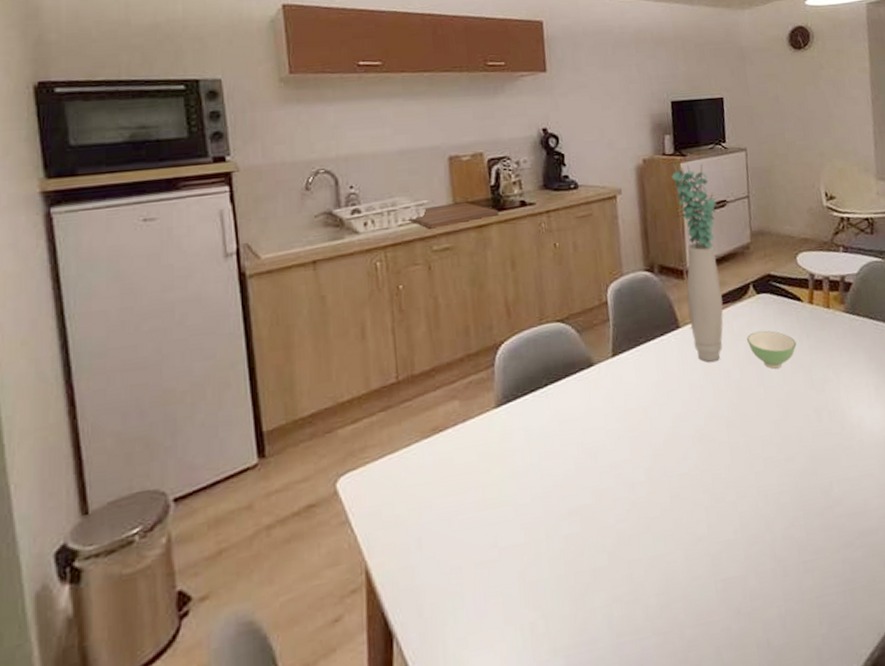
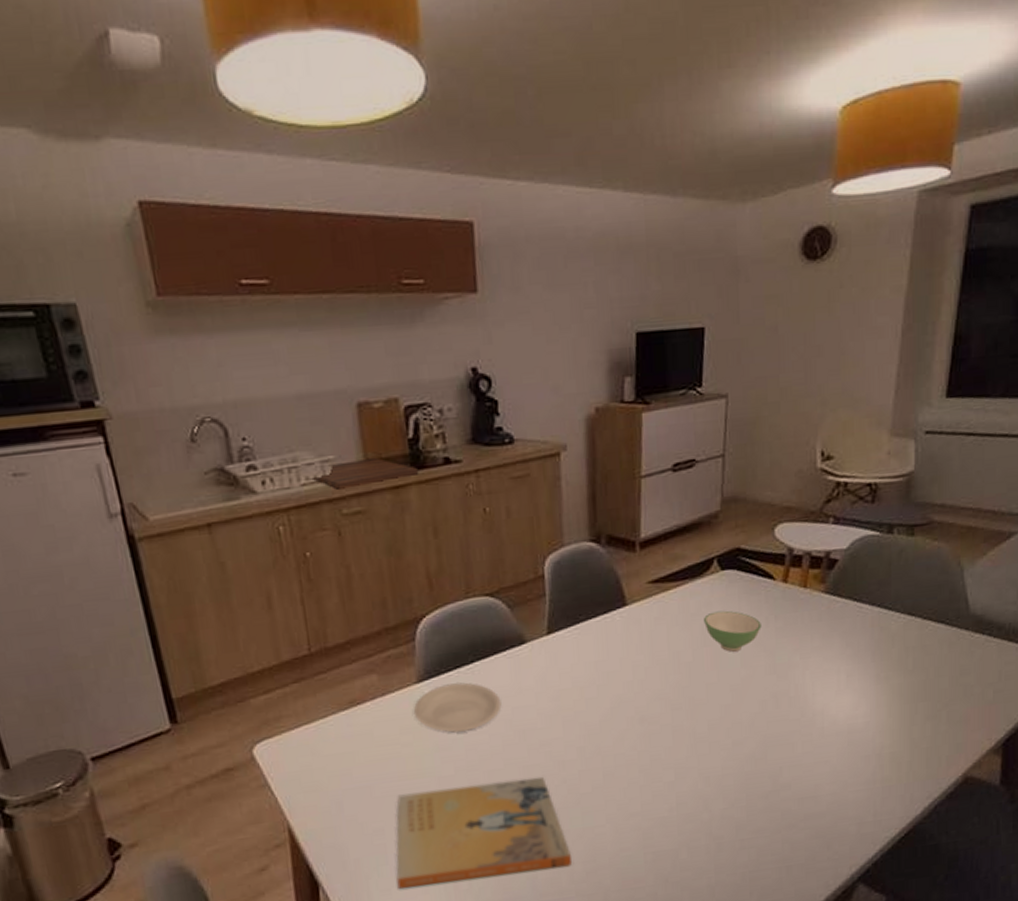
book: none [472,500,646,636] -> present [396,776,572,889]
plate: none [493,405,574,458] -> present [414,681,502,733]
vase: present [671,163,724,362] -> none [629,413,685,643]

